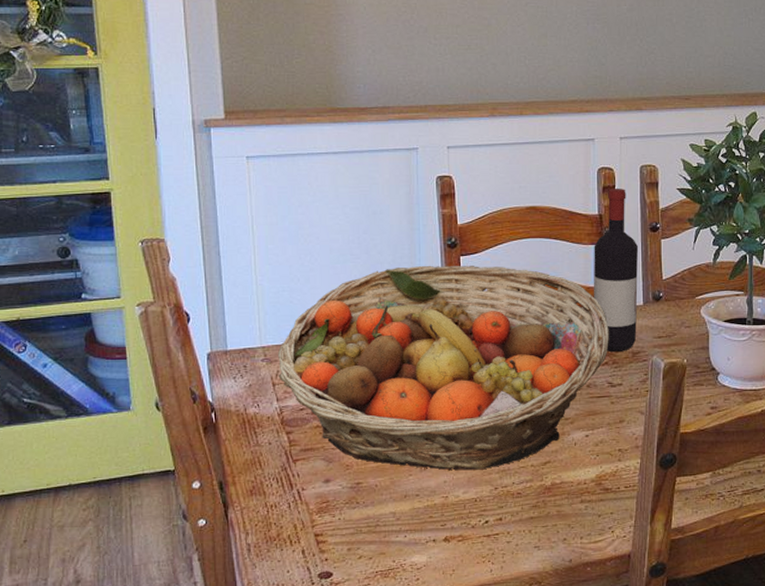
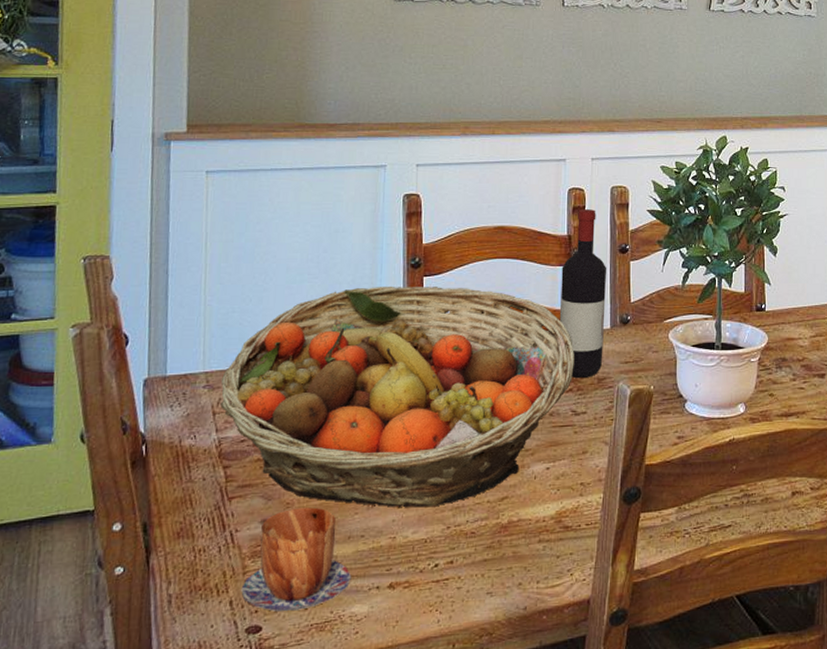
mug: none [311,469,410,560] -> present [241,507,352,611]

